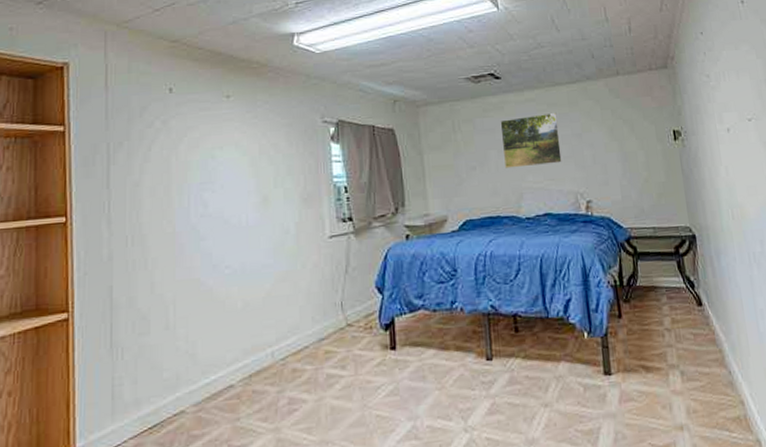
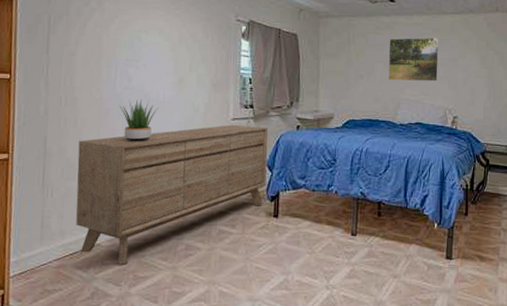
sideboard: none [151,241,377,434] -> present [76,125,268,265]
potted plant: none [195,228,243,278] -> present [119,99,159,141]

